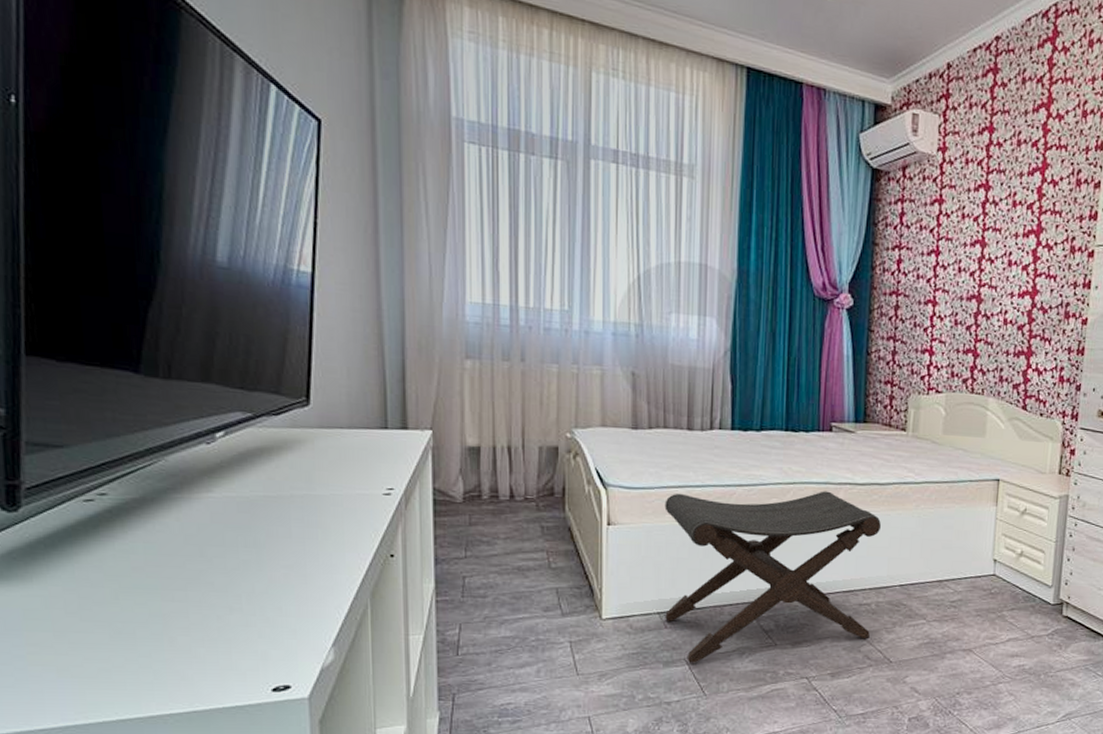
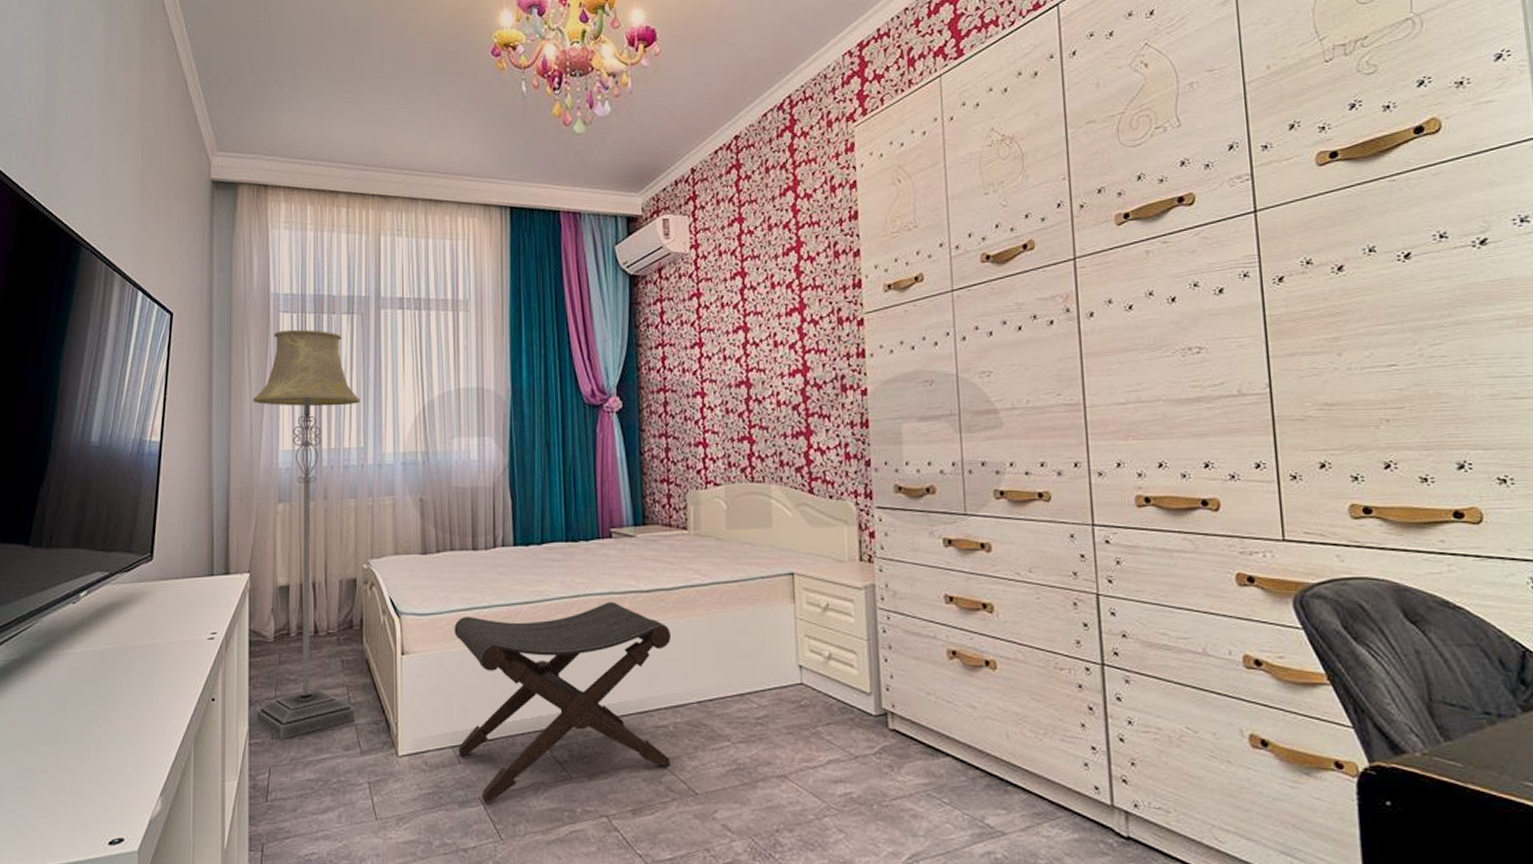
floor lamp: none [431,164,565,598] -> present [253,329,361,739]

